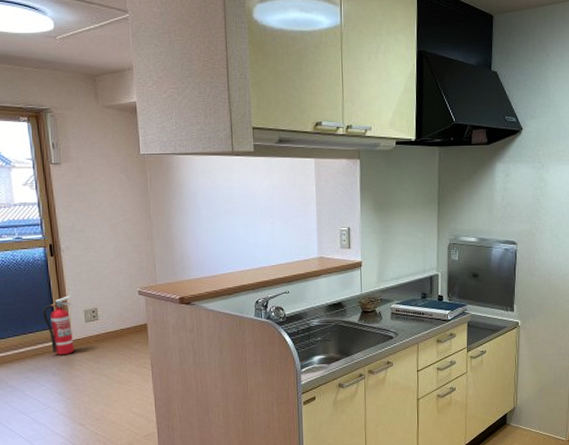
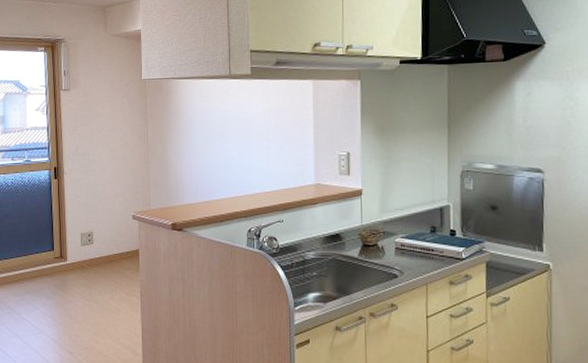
fire extinguisher: present [43,295,75,355] -> none [43,218,71,278]

